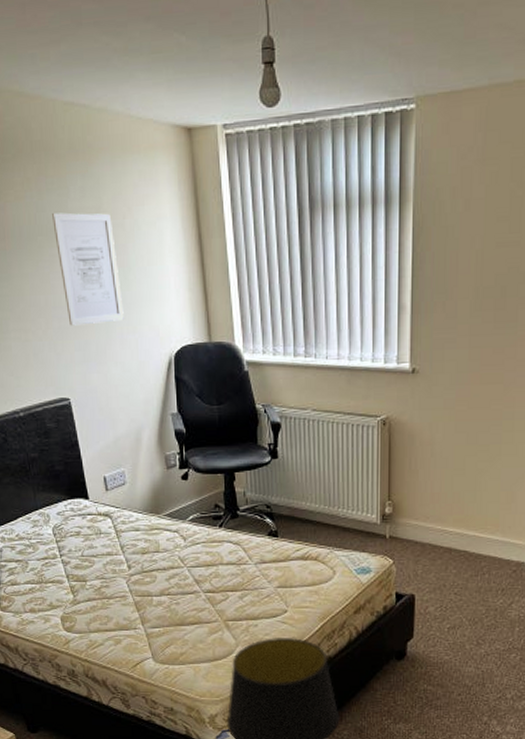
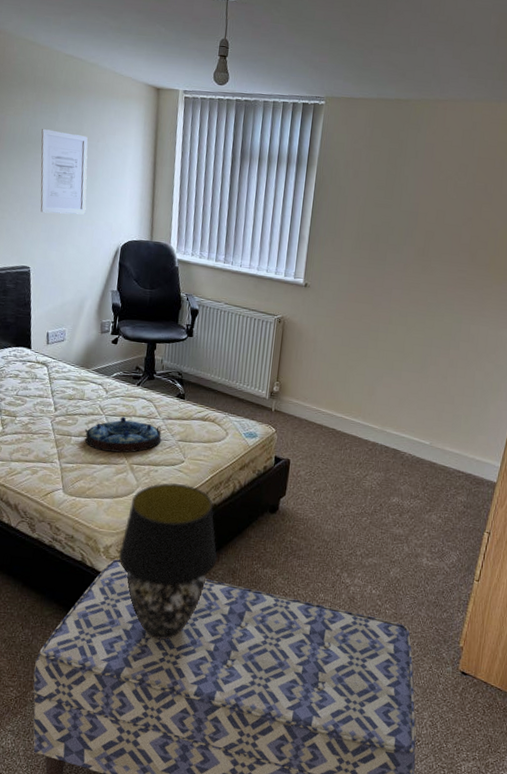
serving tray: none [166,566,257,609] -> present [84,416,162,453]

